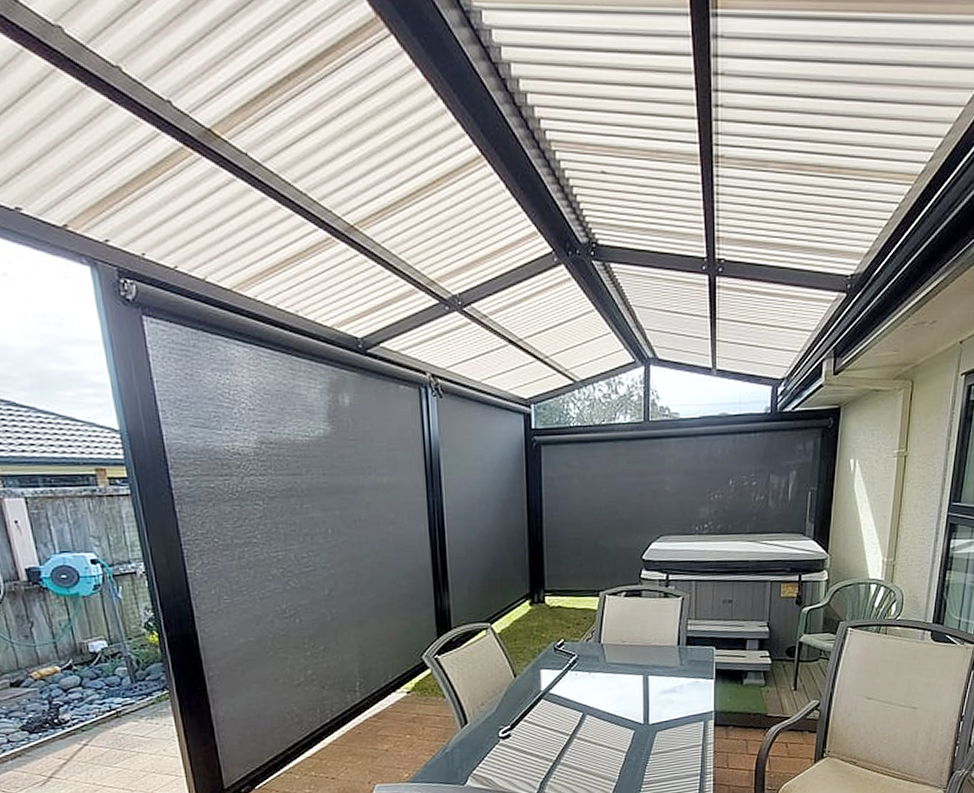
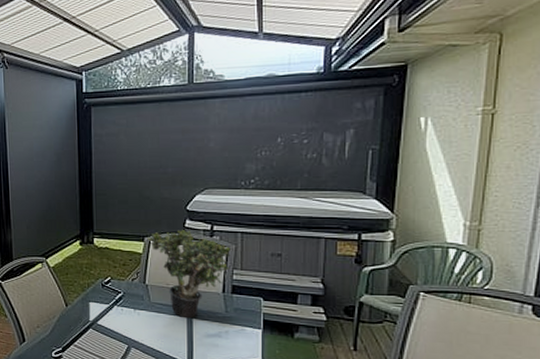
potted plant: none [603,581,685,677] -> present [148,230,230,319]

